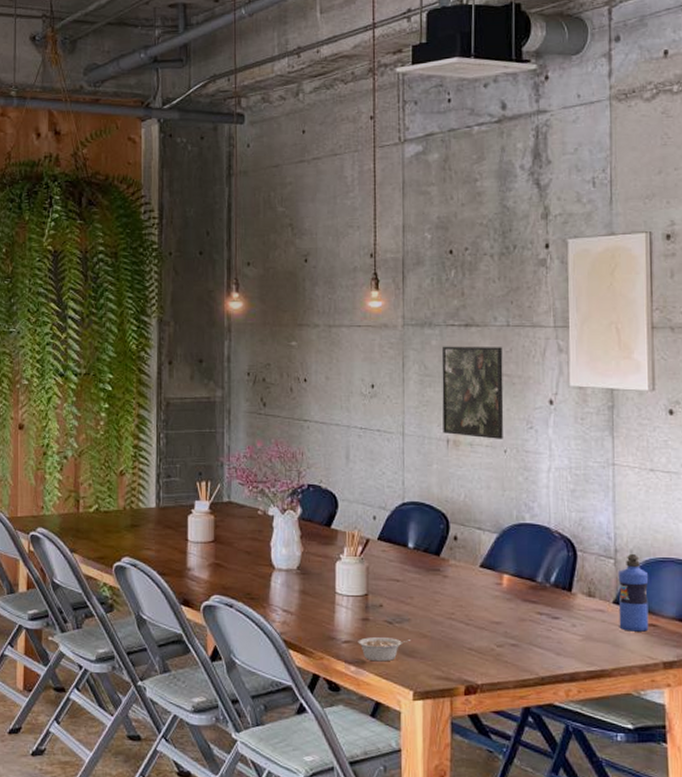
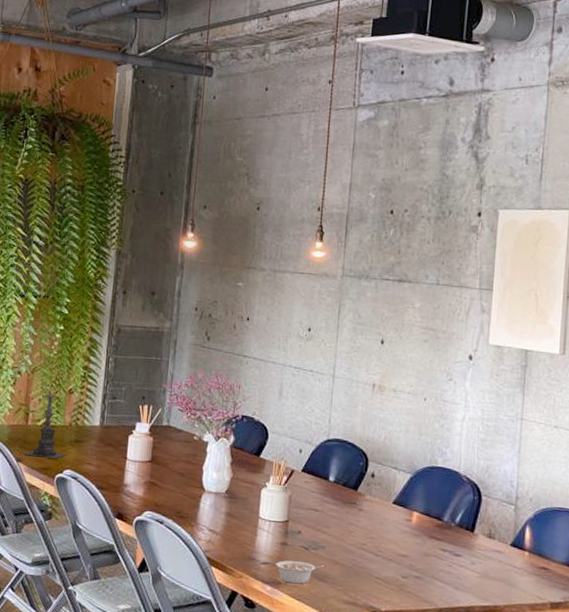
candle holder: none [77,470,124,546] -> present [23,387,67,459]
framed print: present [441,346,504,439] -> none [370,298,431,388]
water bottle: present [617,553,649,632] -> none [514,501,545,574]

